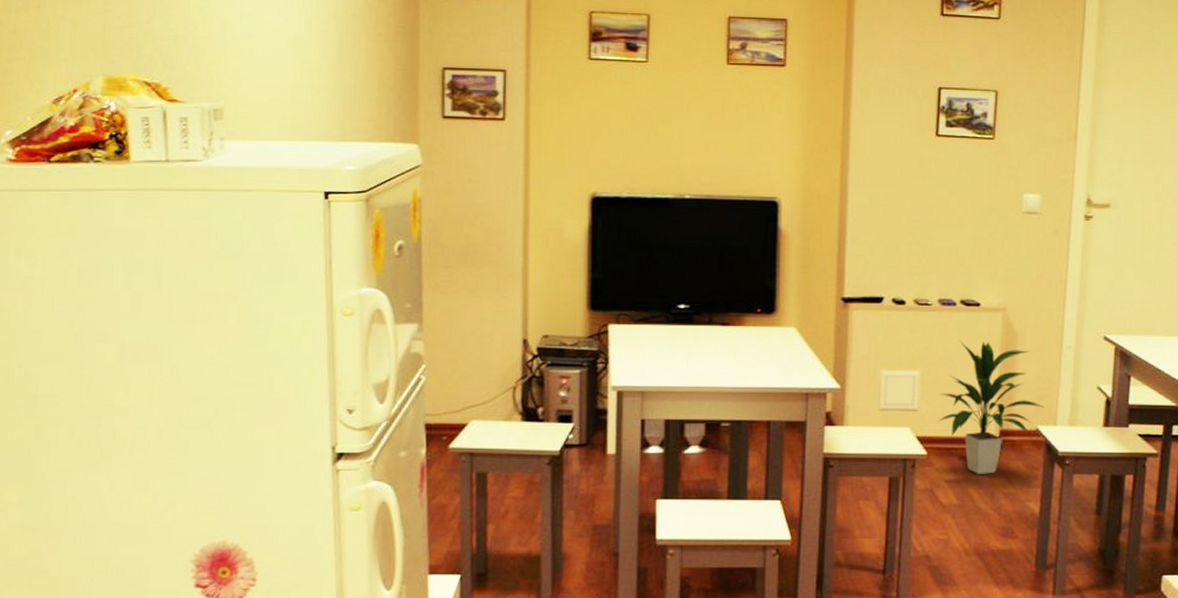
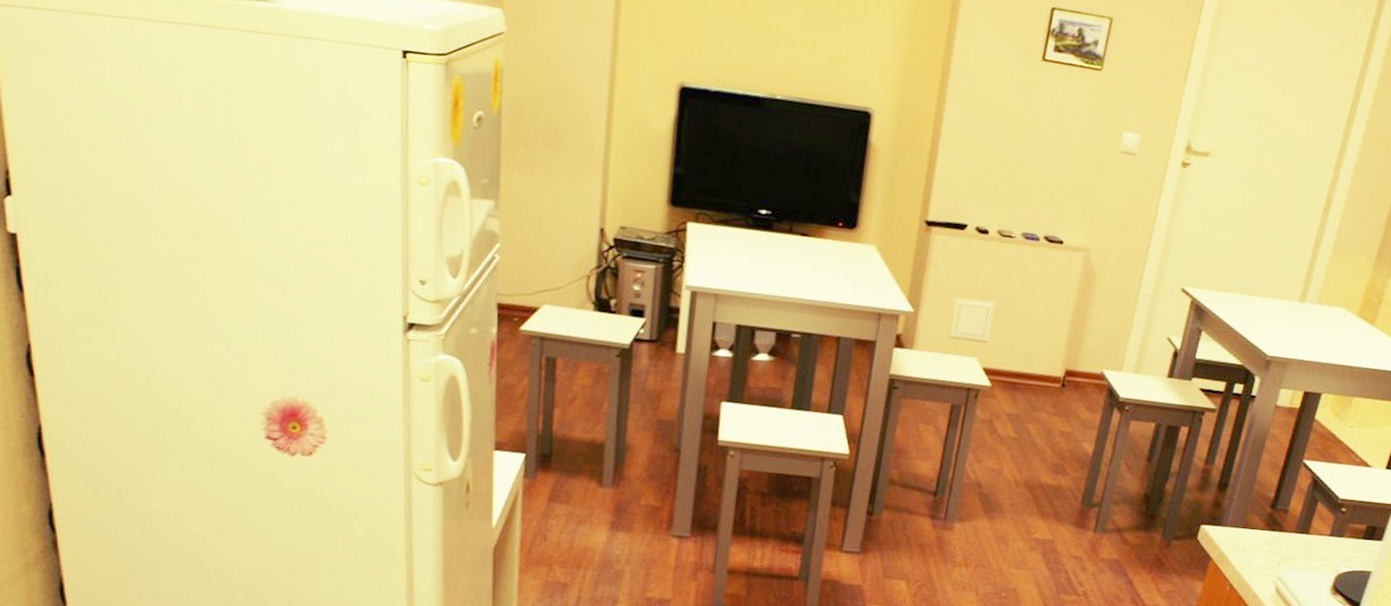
indoor plant: present [938,340,1044,474] -> none [1006,276,1112,412]

